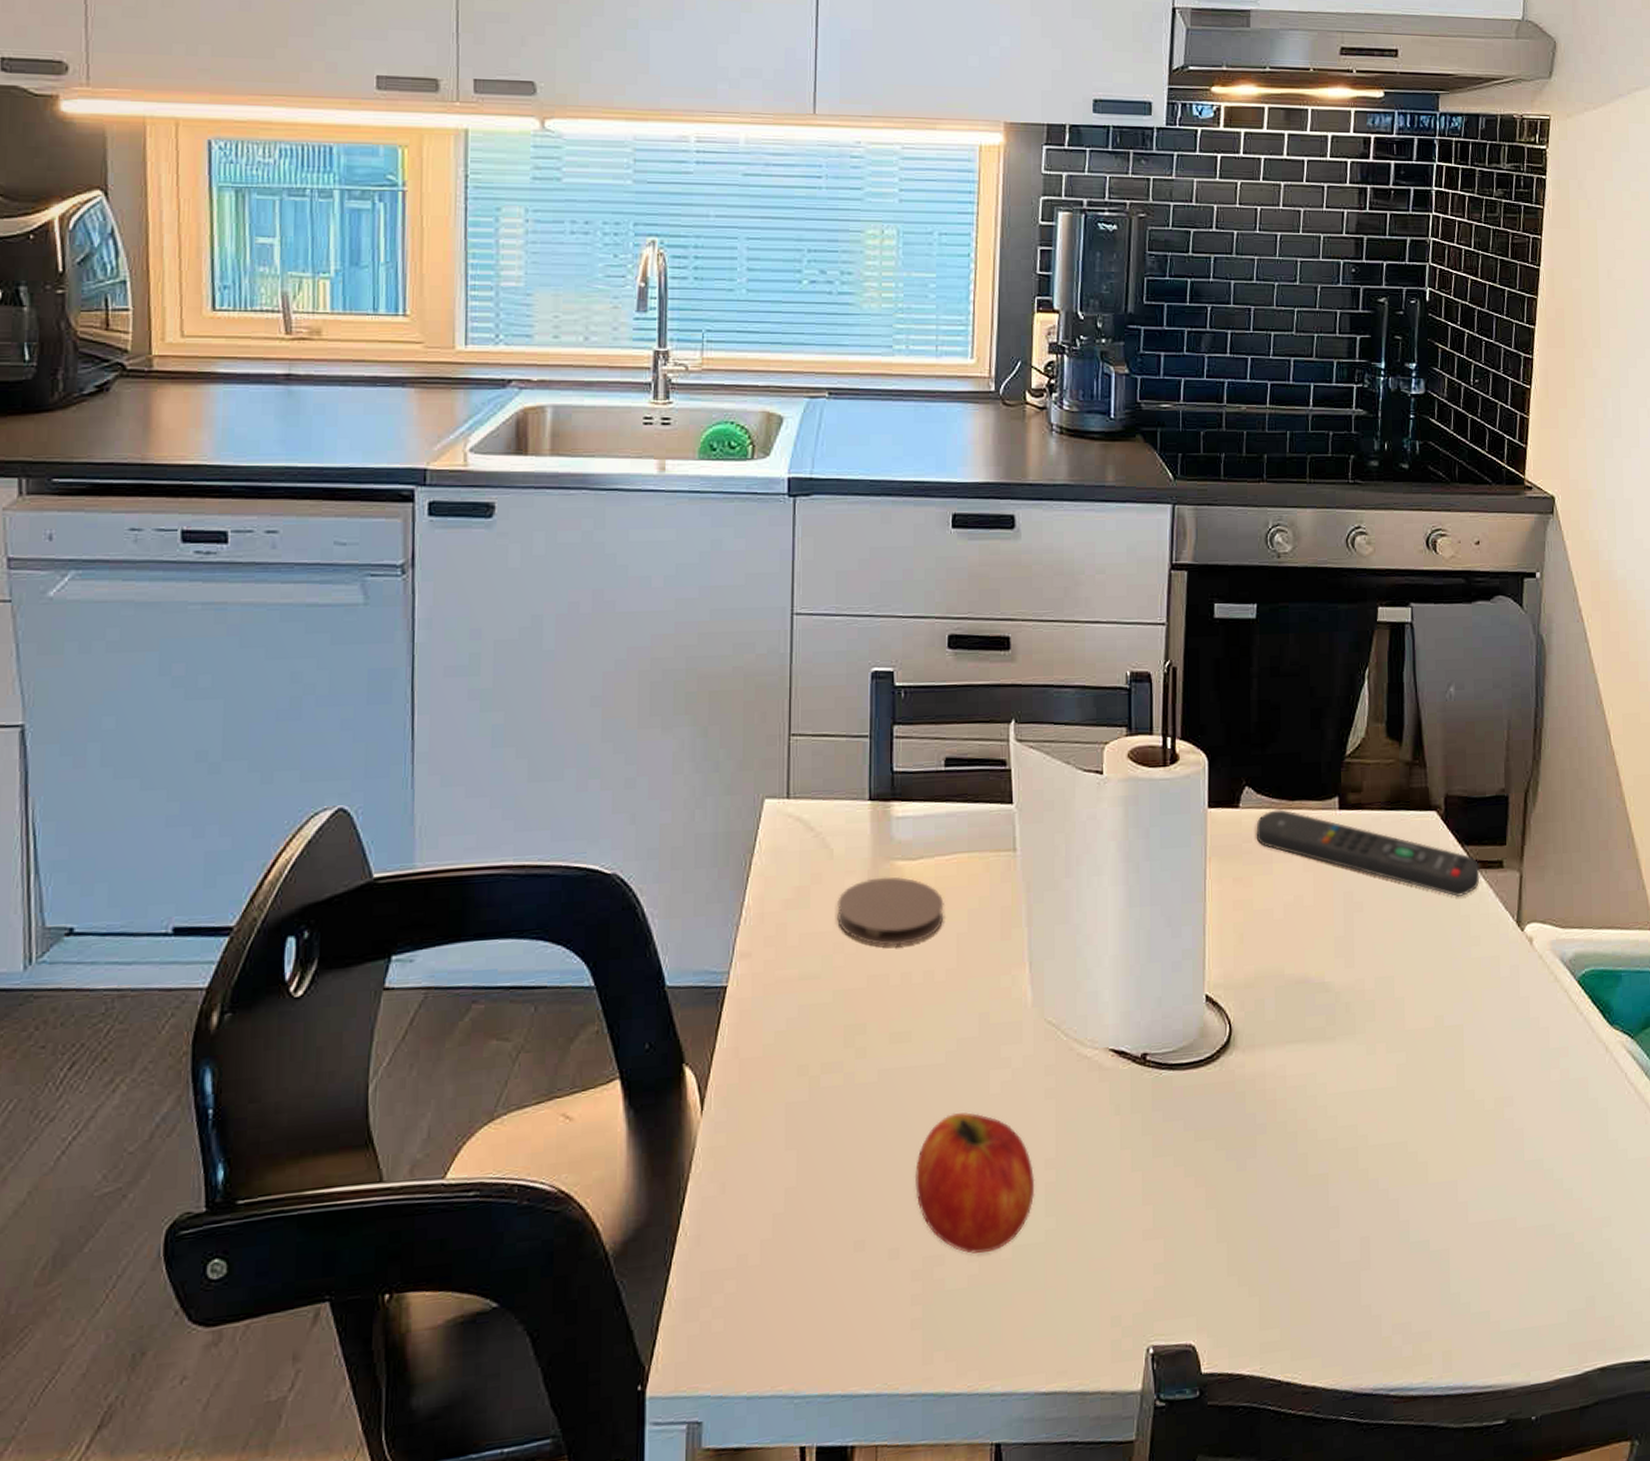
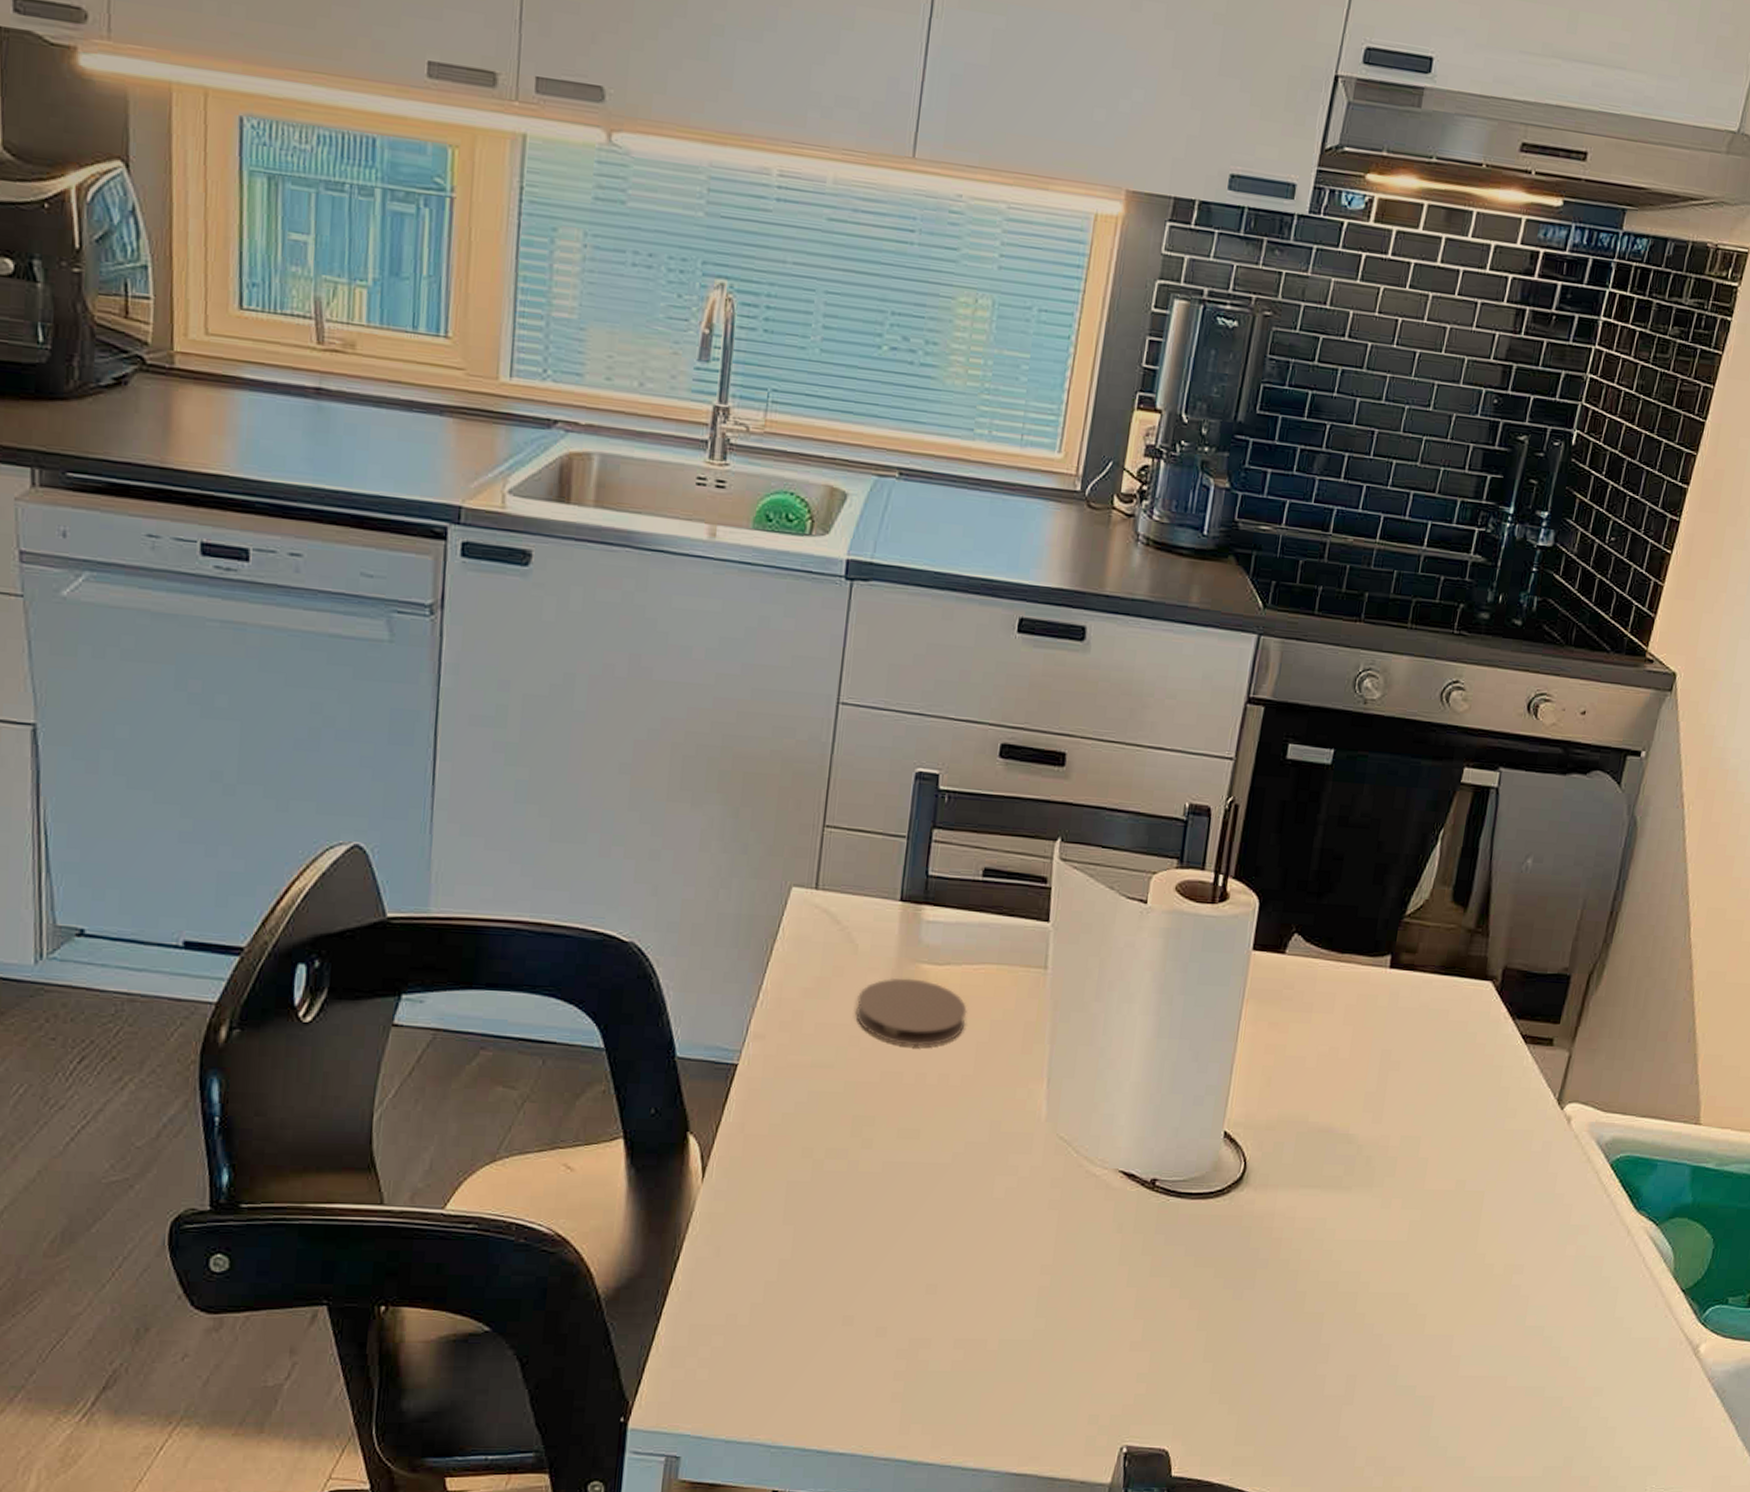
fruit: present [914,1112,1035,1254] -> none [908,1210,1029,1342]
remote control: present [1256,809,1480,898] -> none [1298,960,1528,1069]

